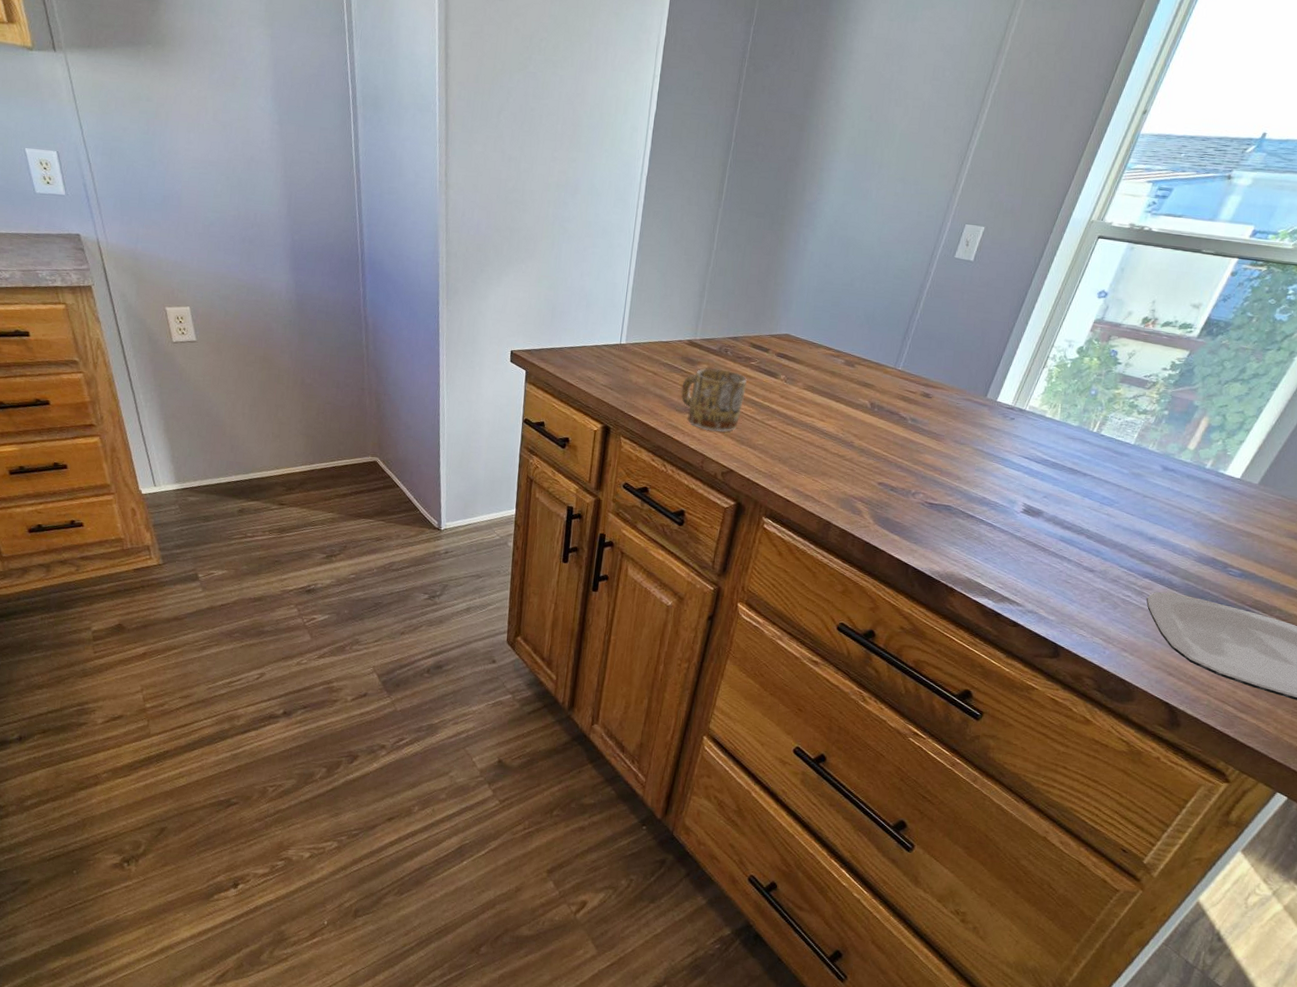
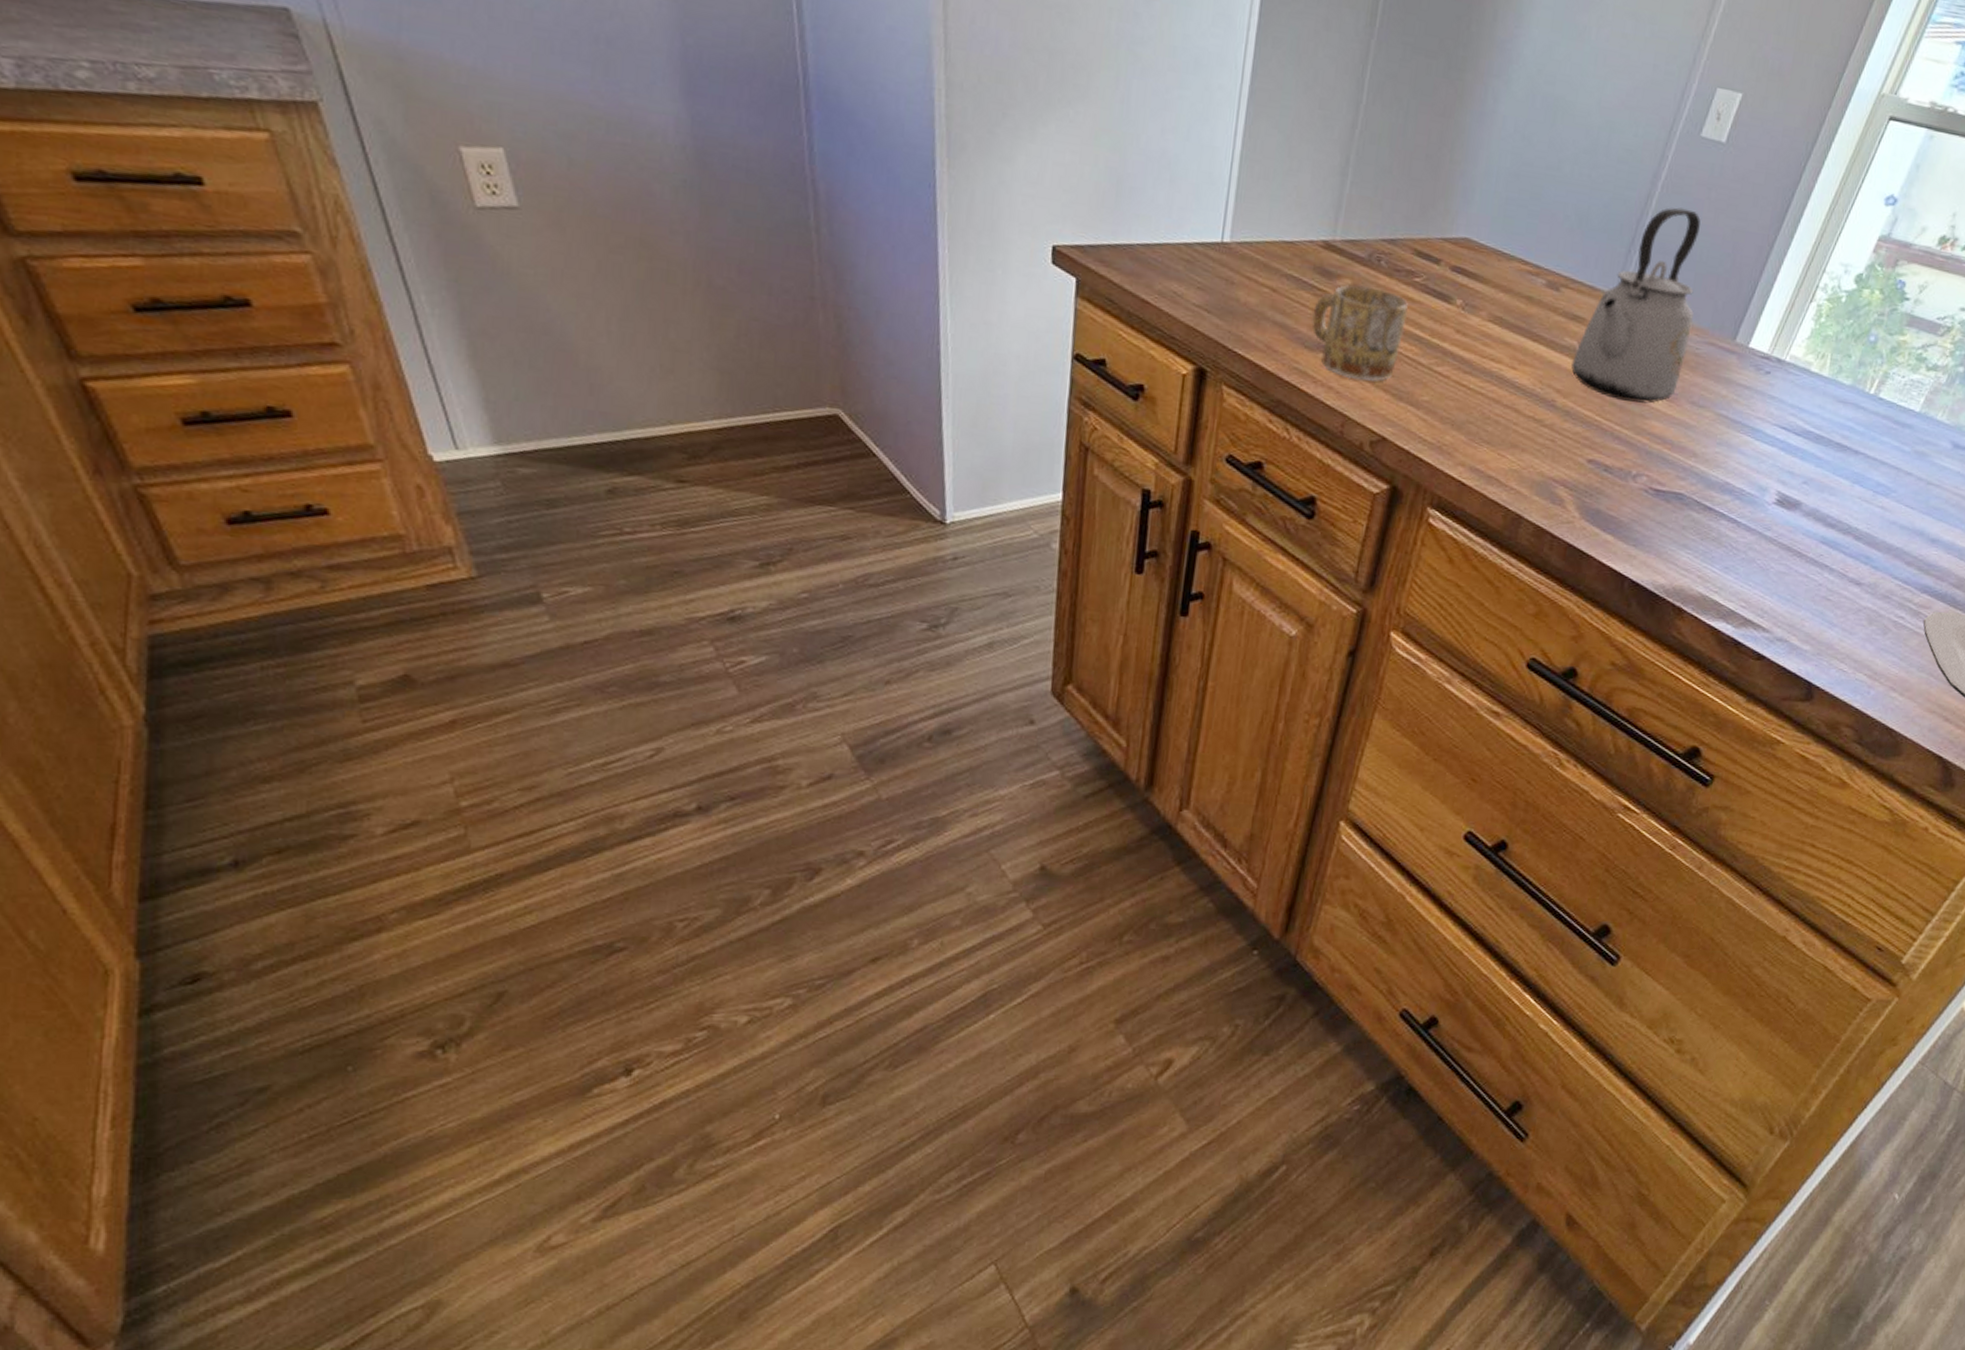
kettle: none [864,307,957,443] -> present [1571,207,1701,404]

